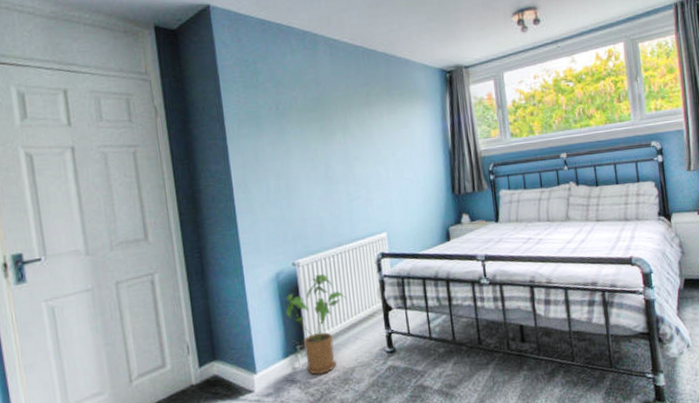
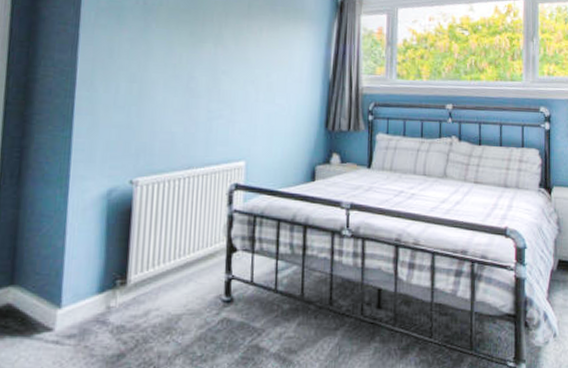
house plant: present [285,274,347,375] -> none [111,199,187,318]

